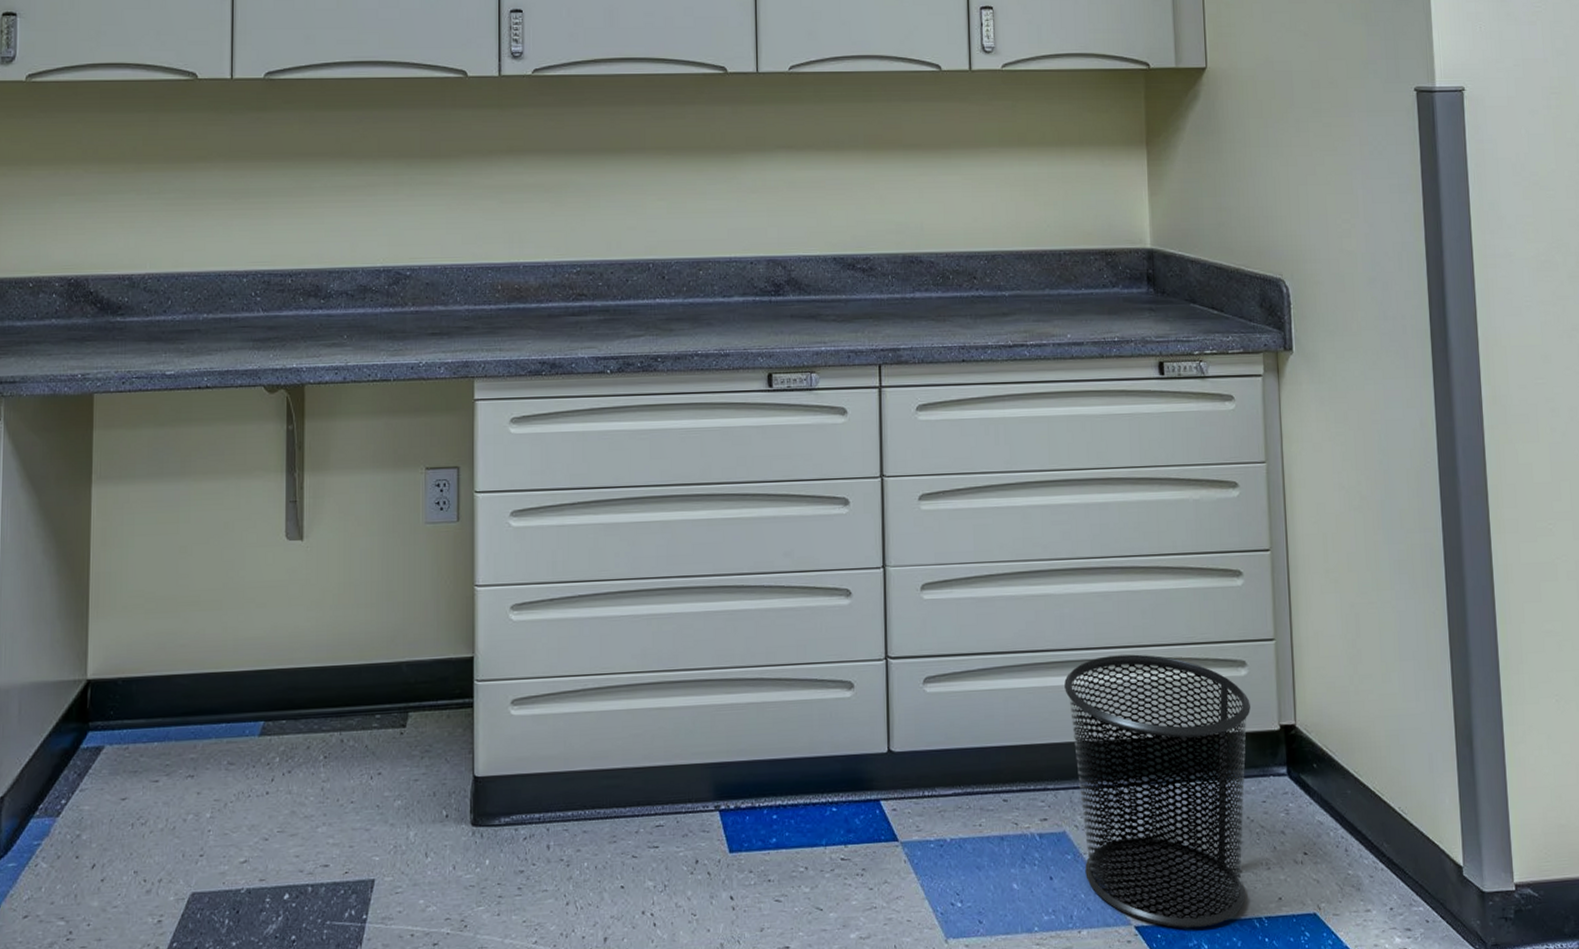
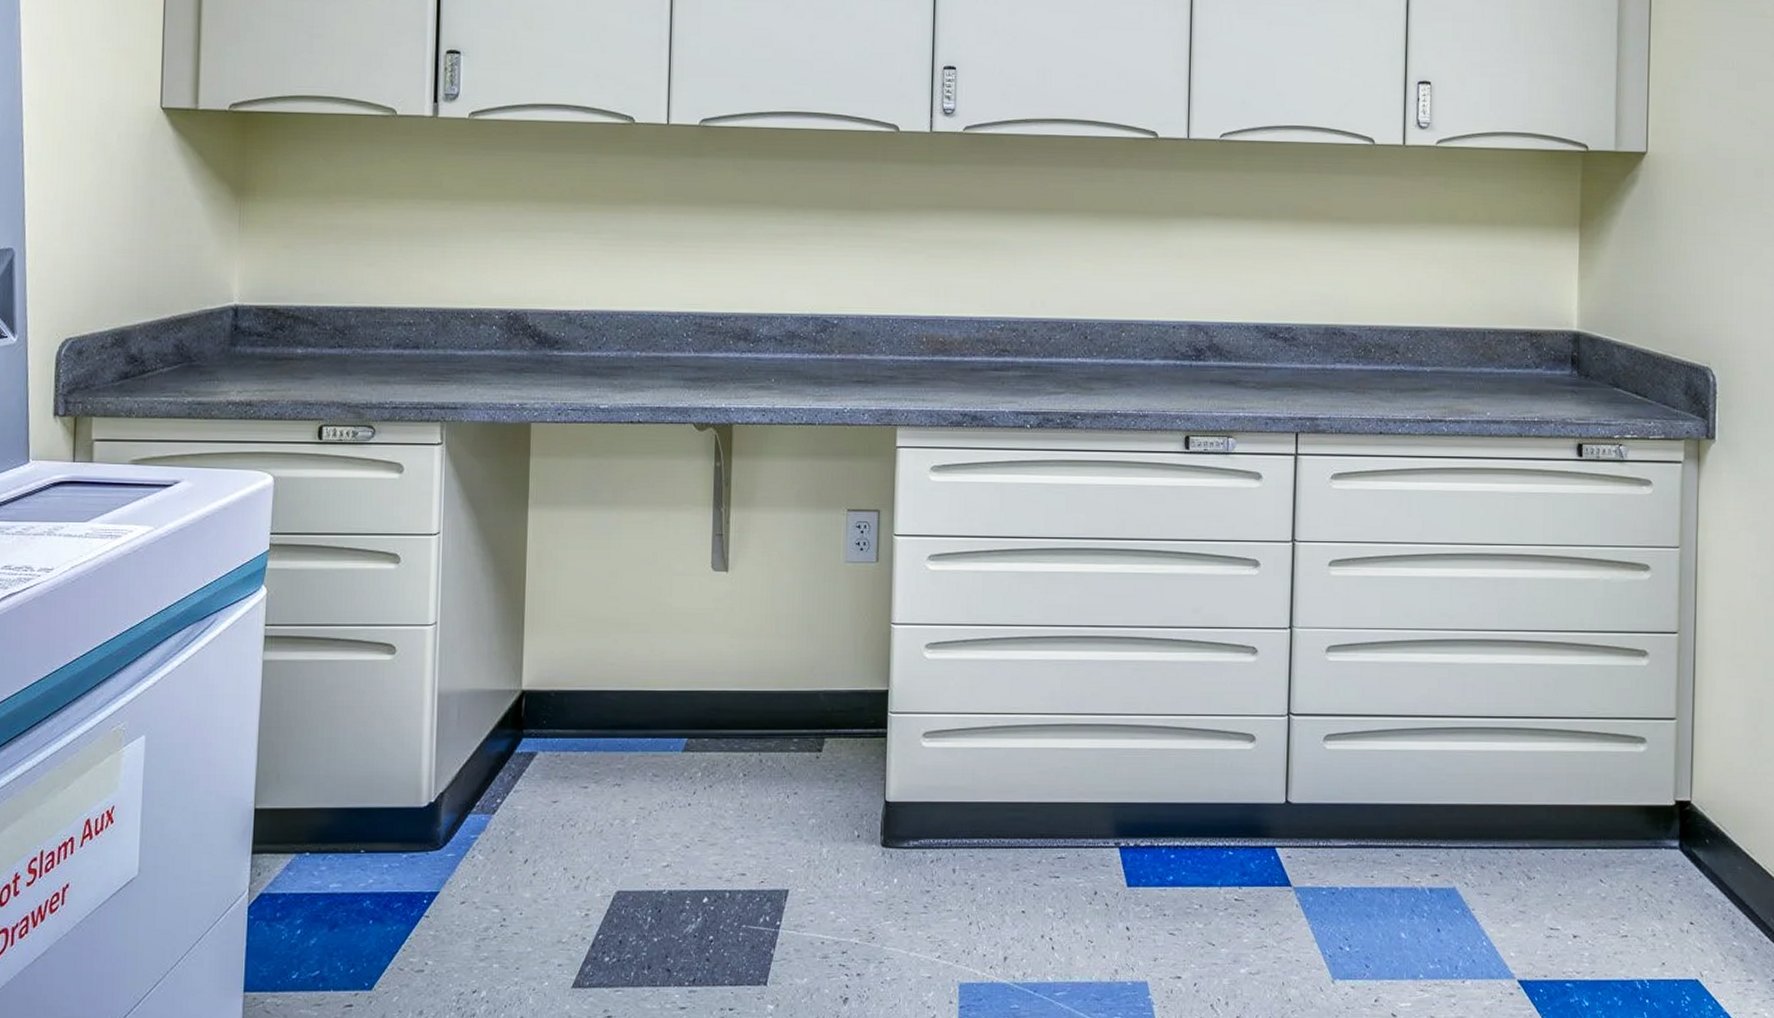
waste bin: present [1064,654,1250,929] -> none [1463,725,1647,986]

